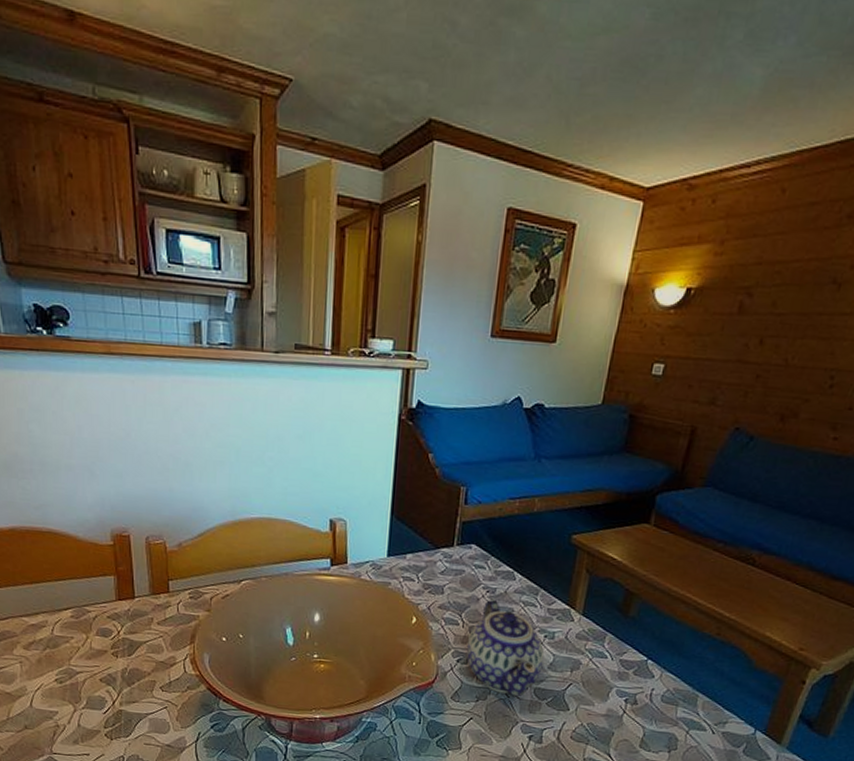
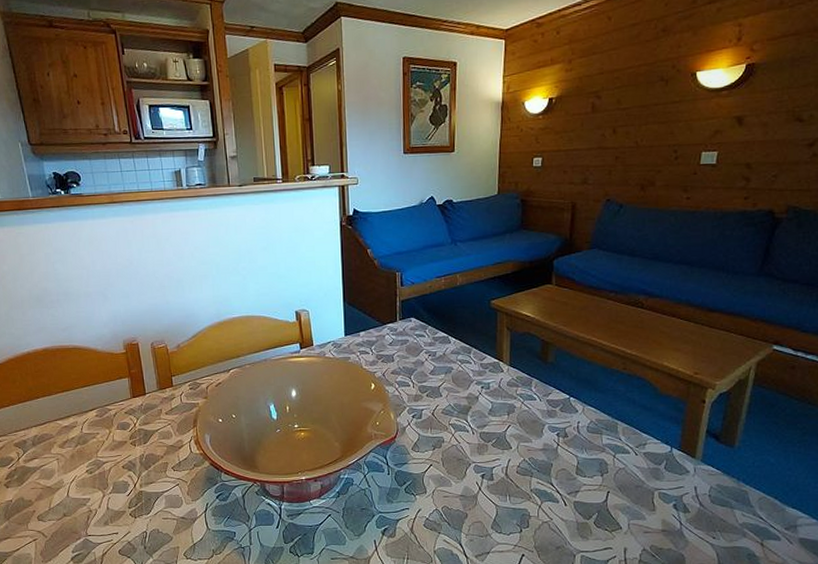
teapot: present [466,599,545,697] -> none [418,361,484,442]

